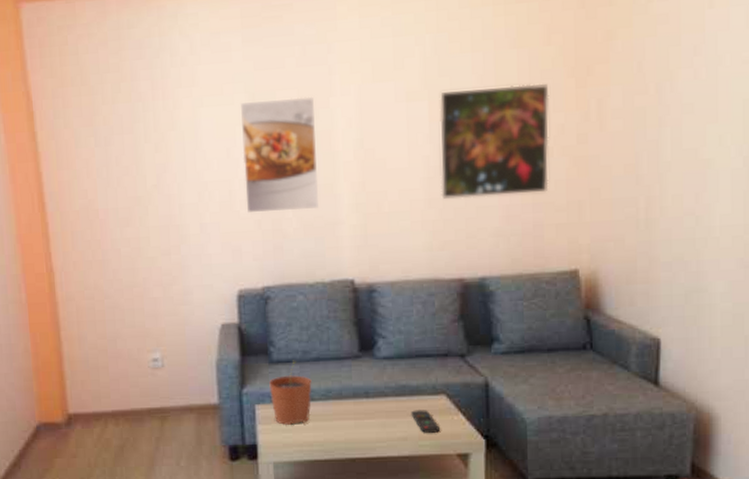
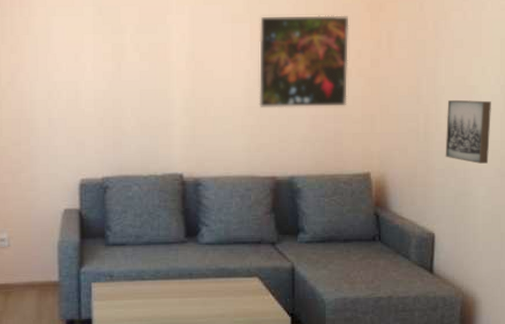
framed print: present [241,96,318,214] -> none [89,13,154,112]
plant pot: present [269,360,312,426] -> none [105,243,143,303]
remote control: present [411,410,441,433] -> none [228,290,253,311]
wall art: none [672,176,731,254] -> present [445,99,491,164]

